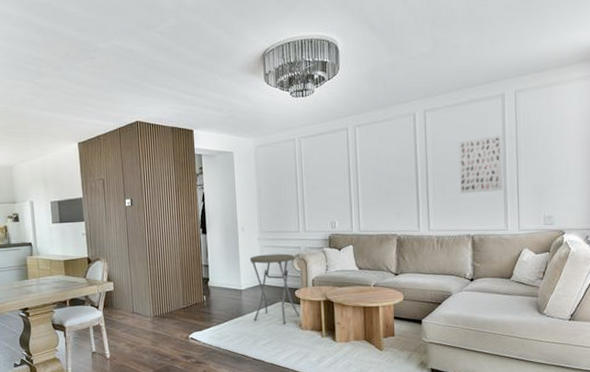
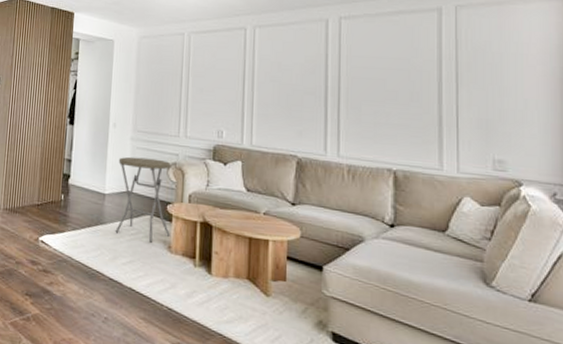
wall art: present [458,135,503,194] -> none [380,54,438,121]

